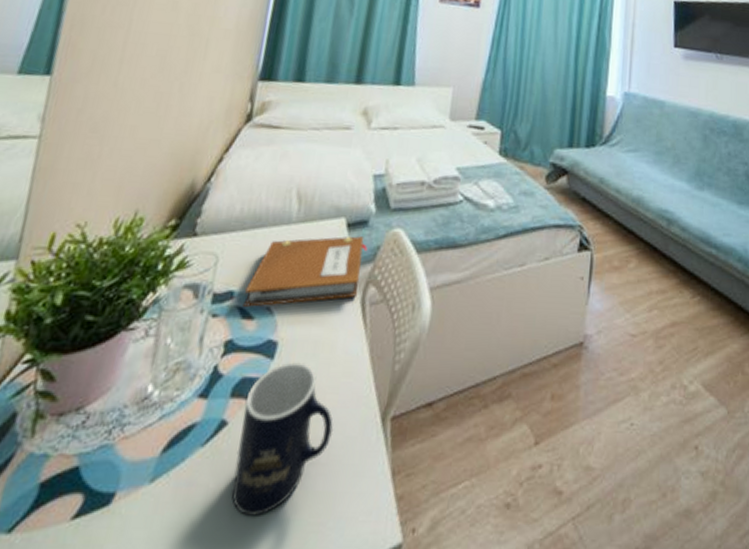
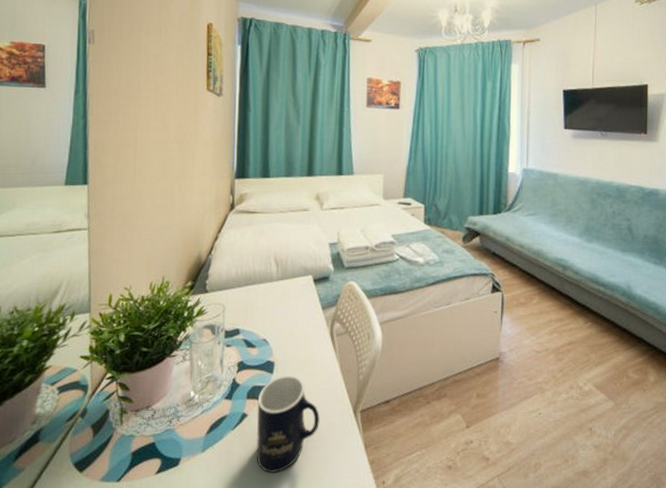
notebook: present [243,236,368,307] -> none [247,288,330,339]

